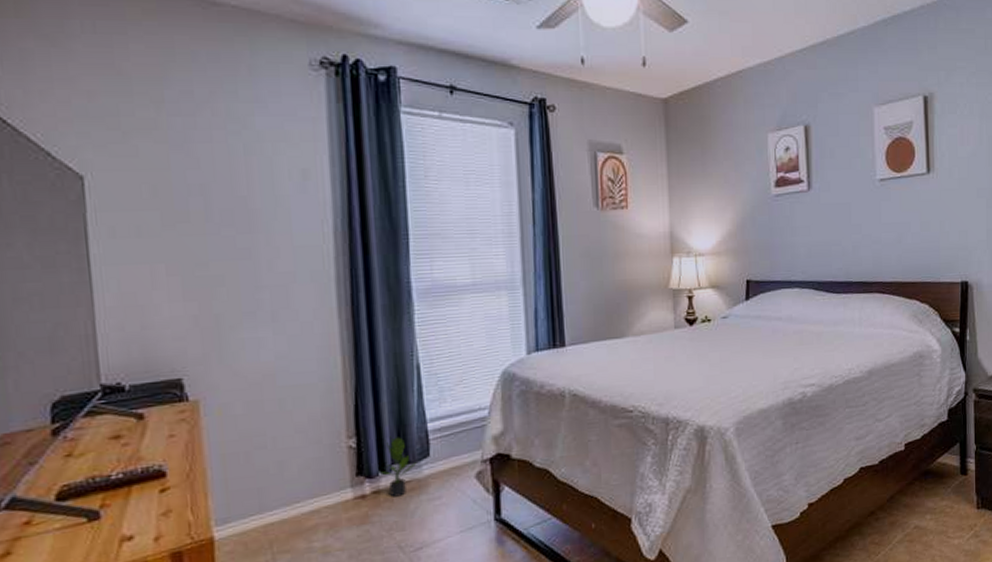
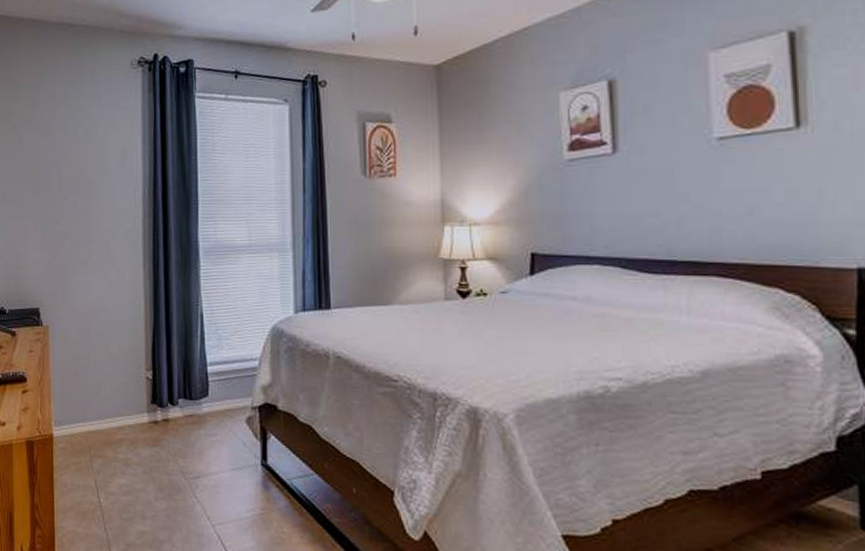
potted plant: present [382,436,417,497] -> none [171,373,198,428]

